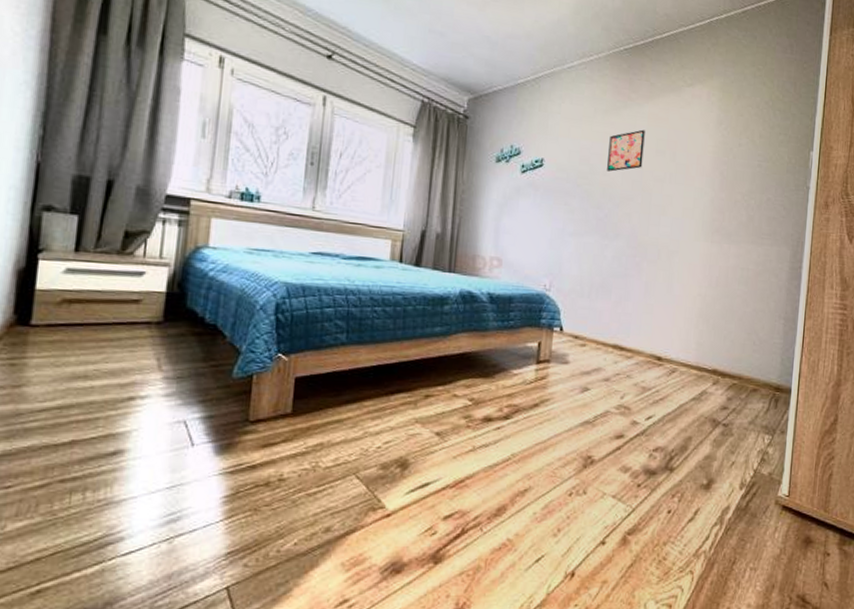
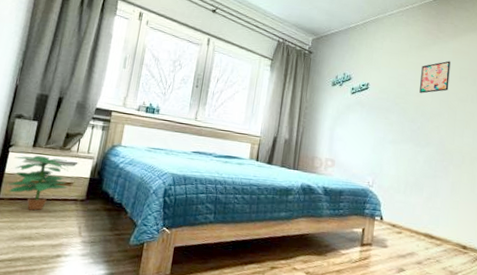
potted plant: none [43,263,135,340] -> present [8,155,69,211]

